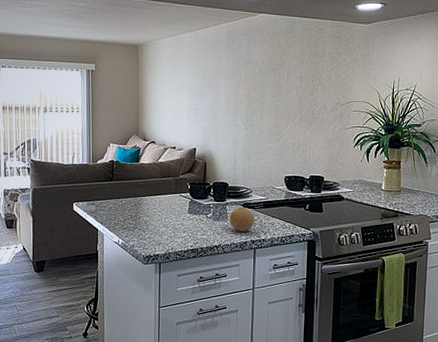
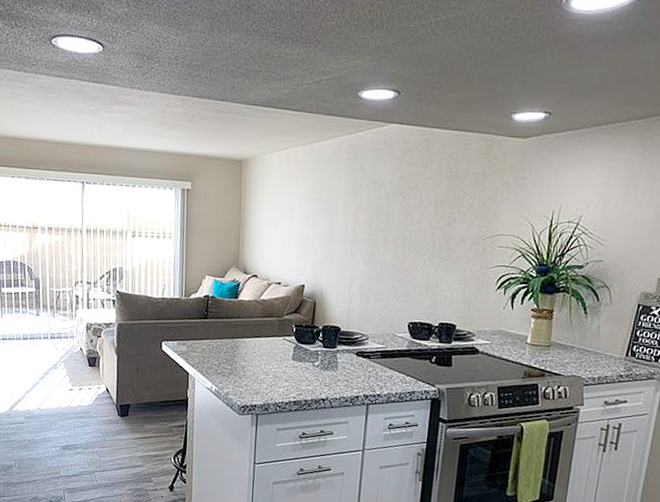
fruit: present [230,207,255,232] -> none [340,356,370,385]

